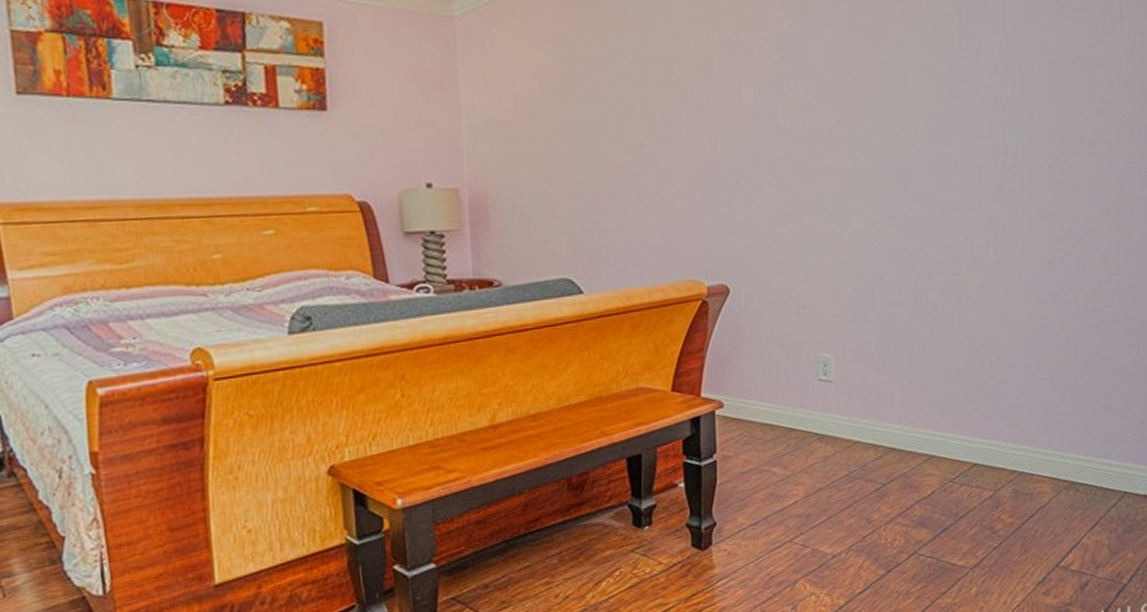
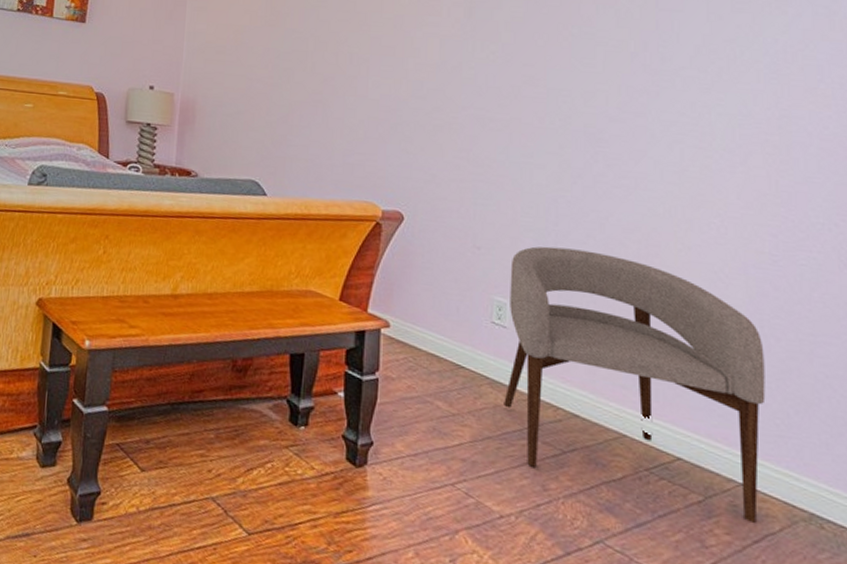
armchair: none [832,290,1042,505] -> present [504,246,766,523]

